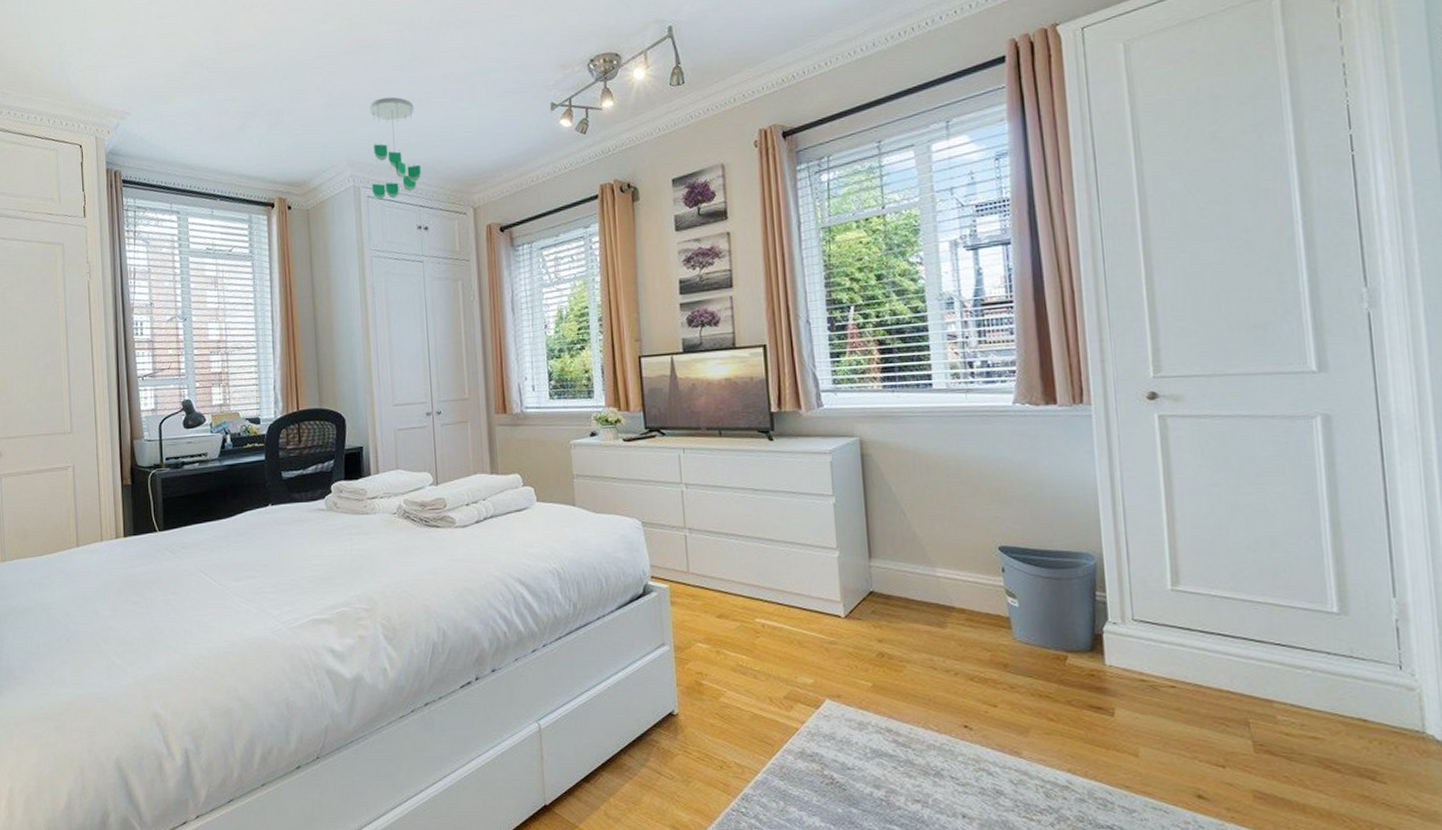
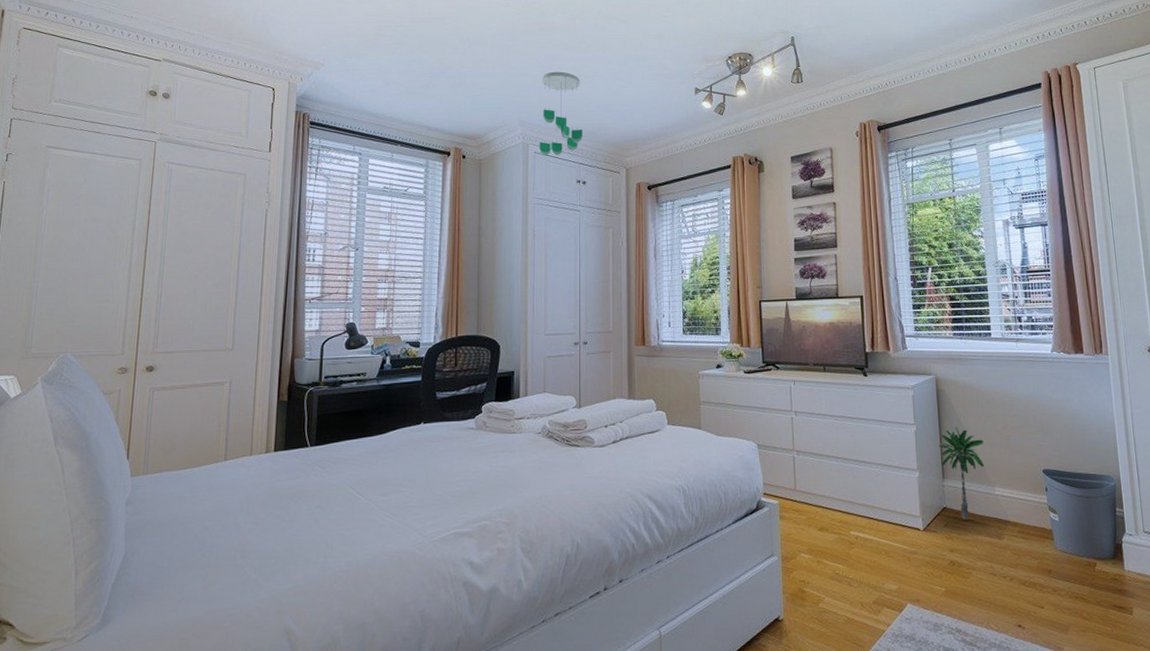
palm tree: none [864,496,922,606] -> present [939,426,984,520]

